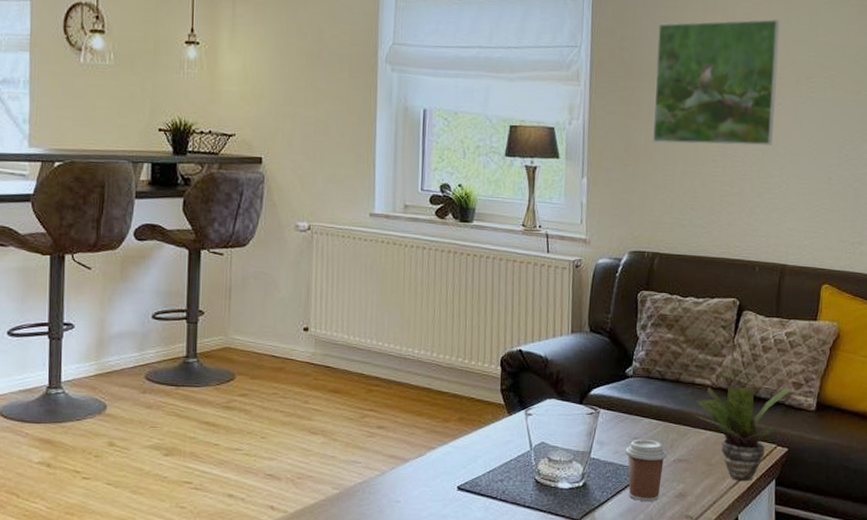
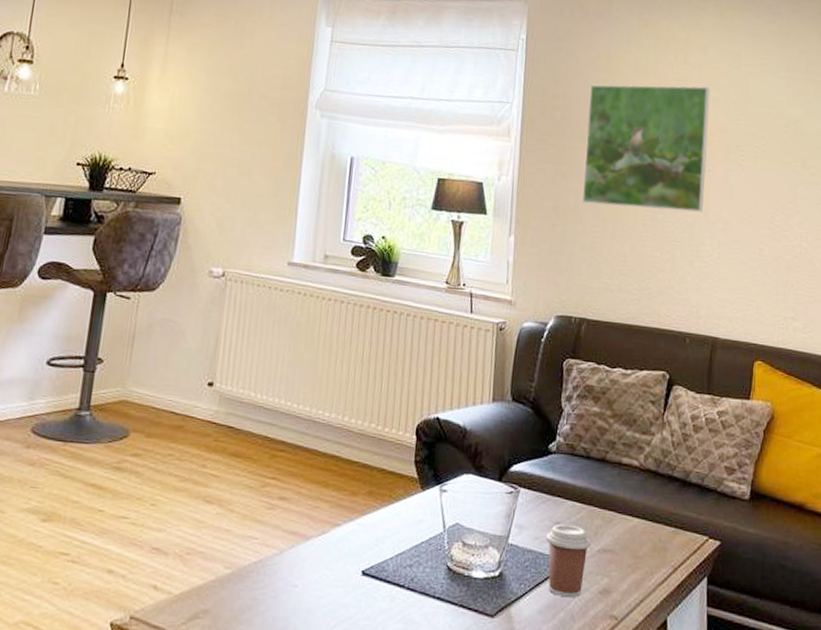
potted plant: present [695,386,790,482] -> none [622,468,722,579]

